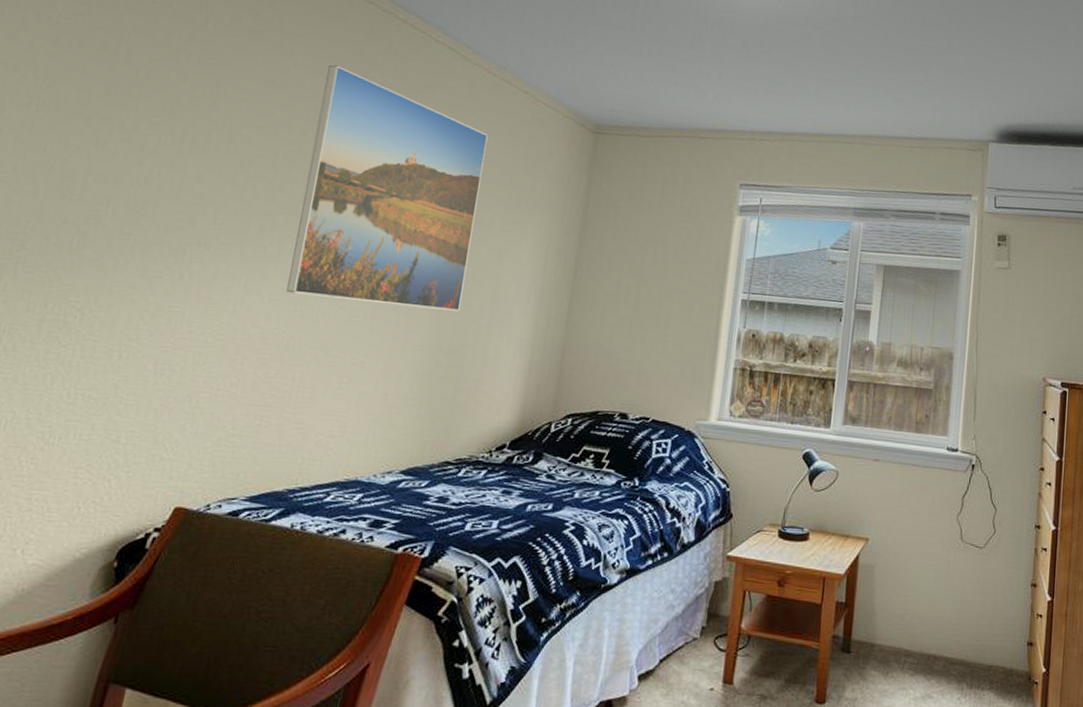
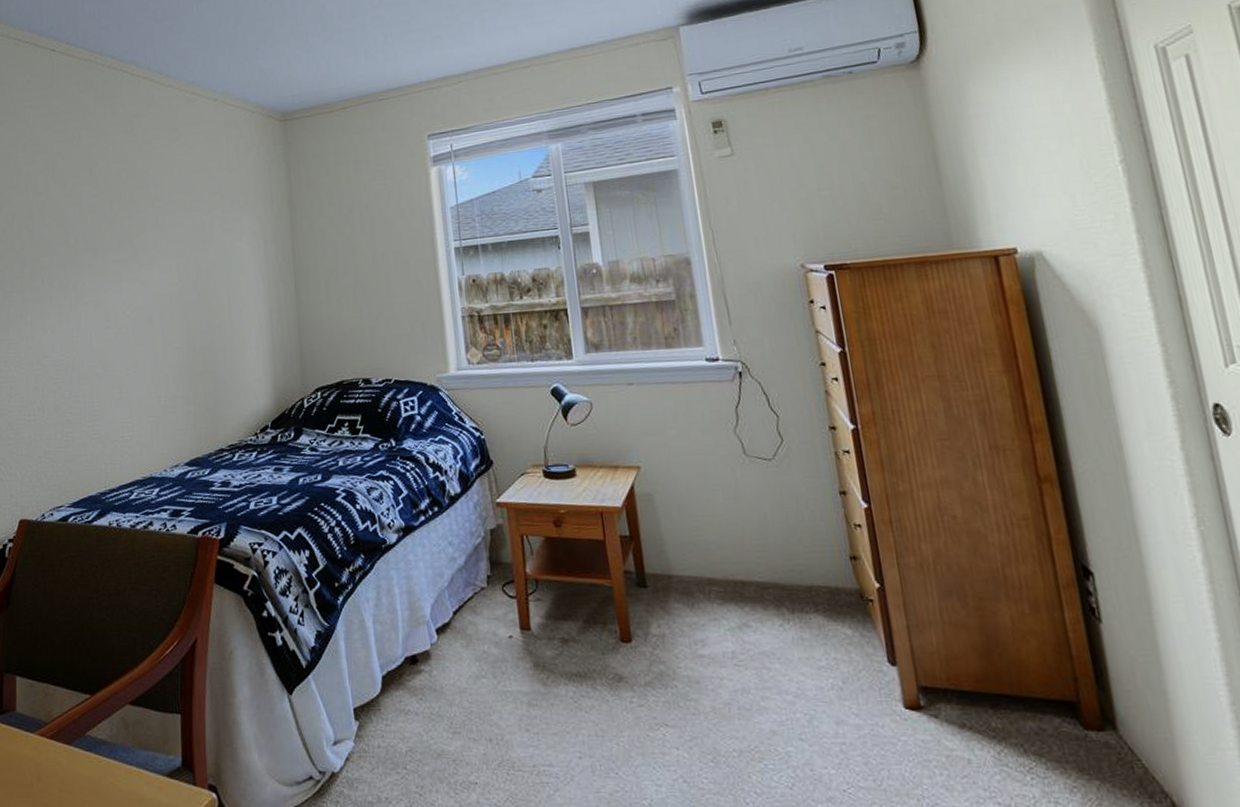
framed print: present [286,64,488,312] -> none [54,118,202,323]

